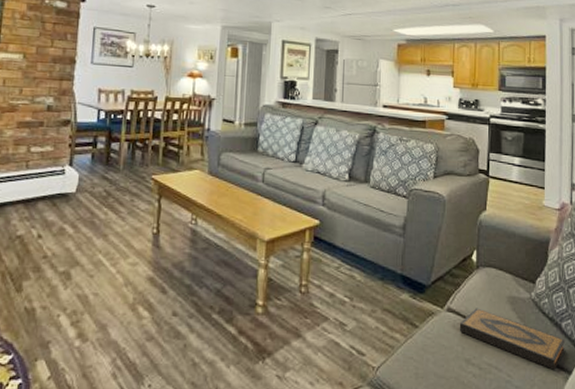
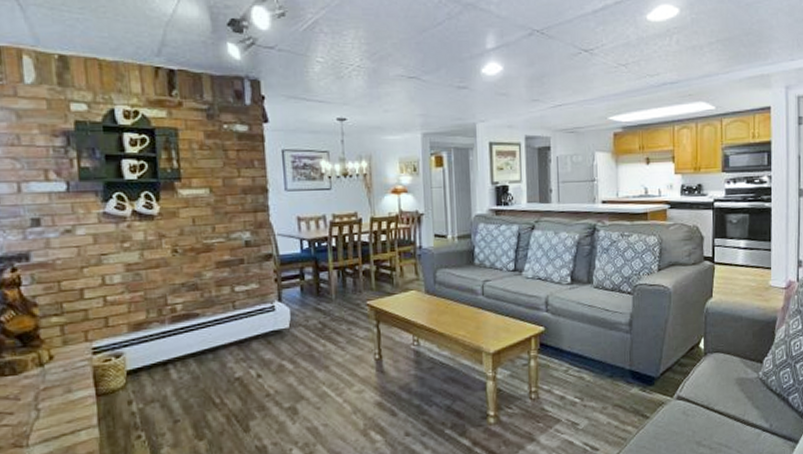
hardback book: present [459,308,566,370] -> none [689,393,793,442]

